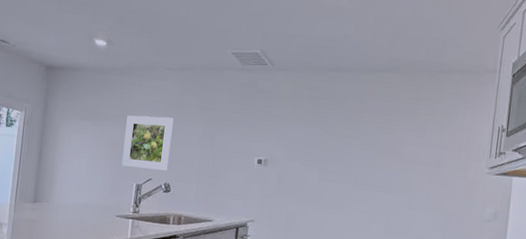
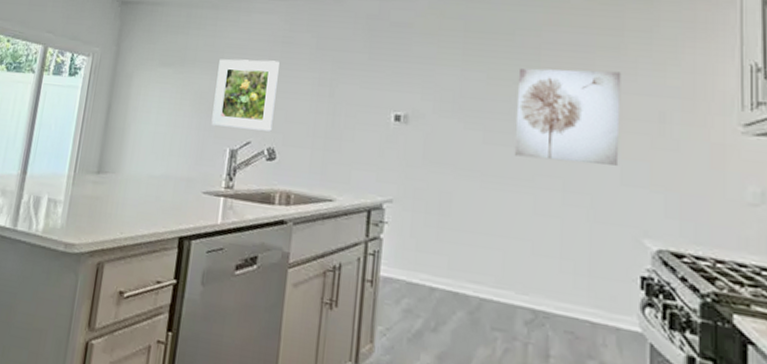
wall art: none [339,126,415,195] -> present [514,68,622,166]

